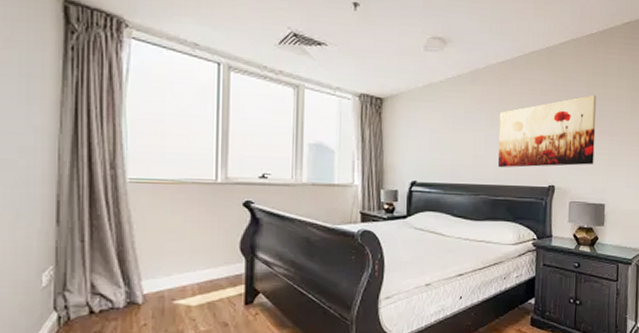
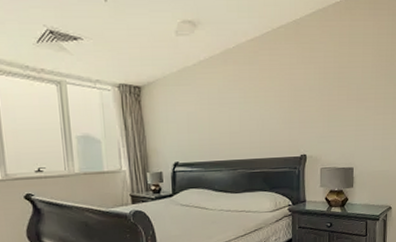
wall art: present [498,94,597,168] -> none [251,63,344,143]

